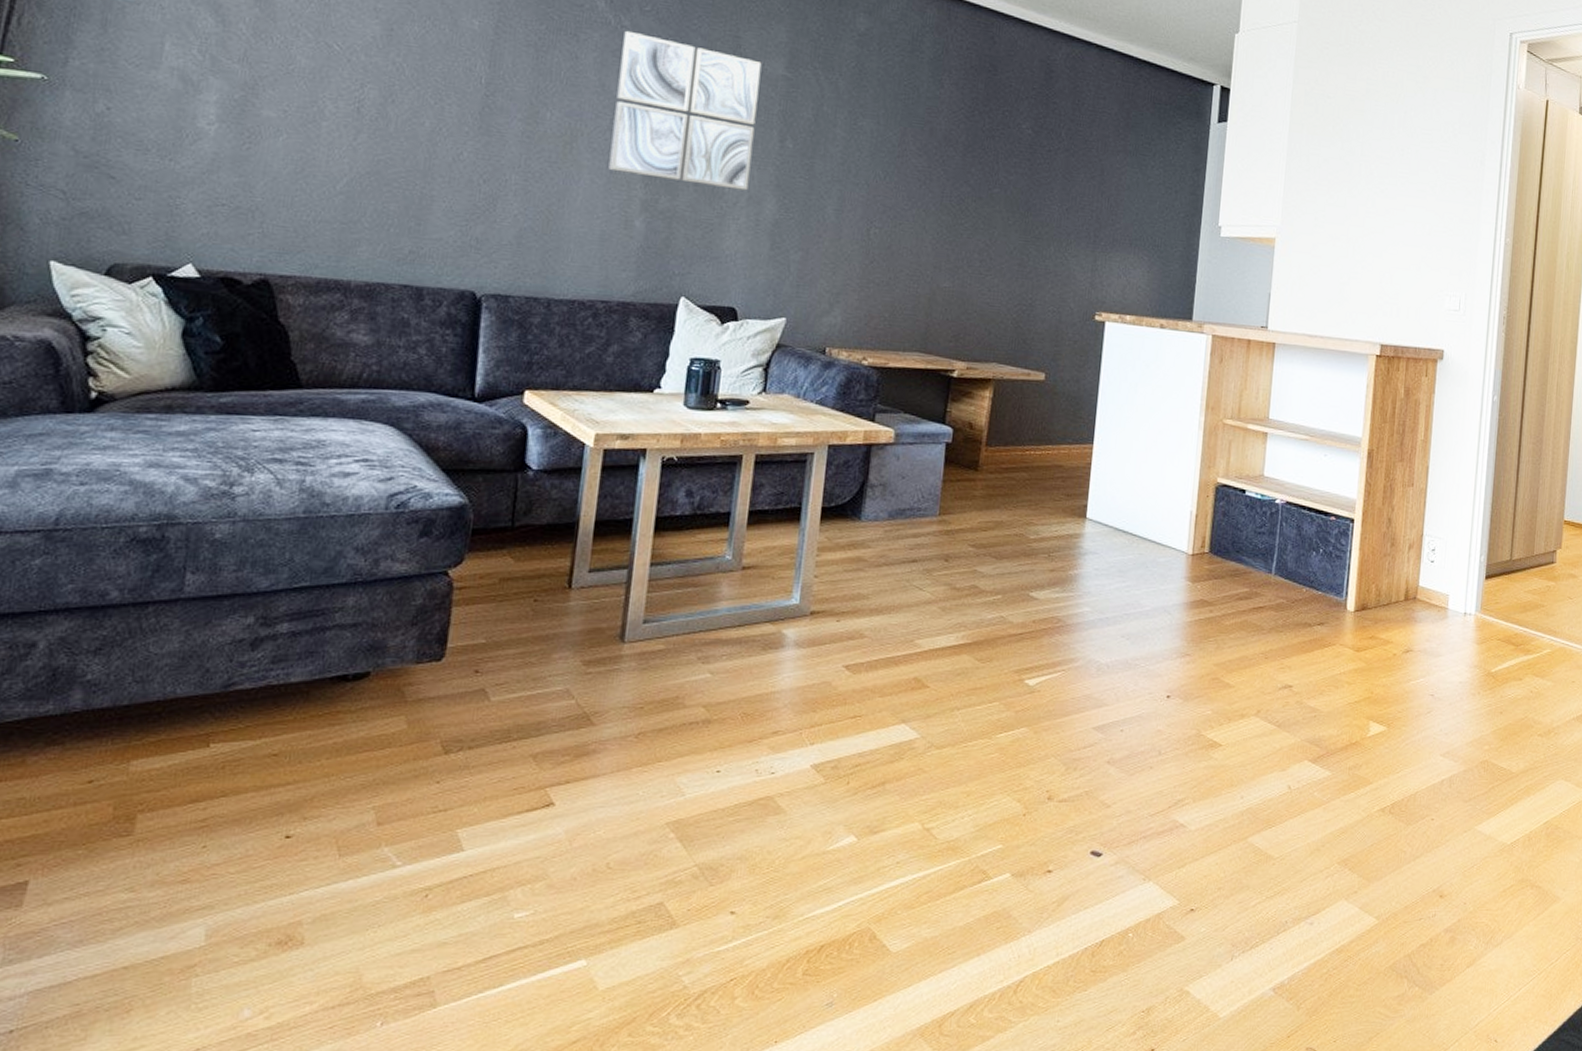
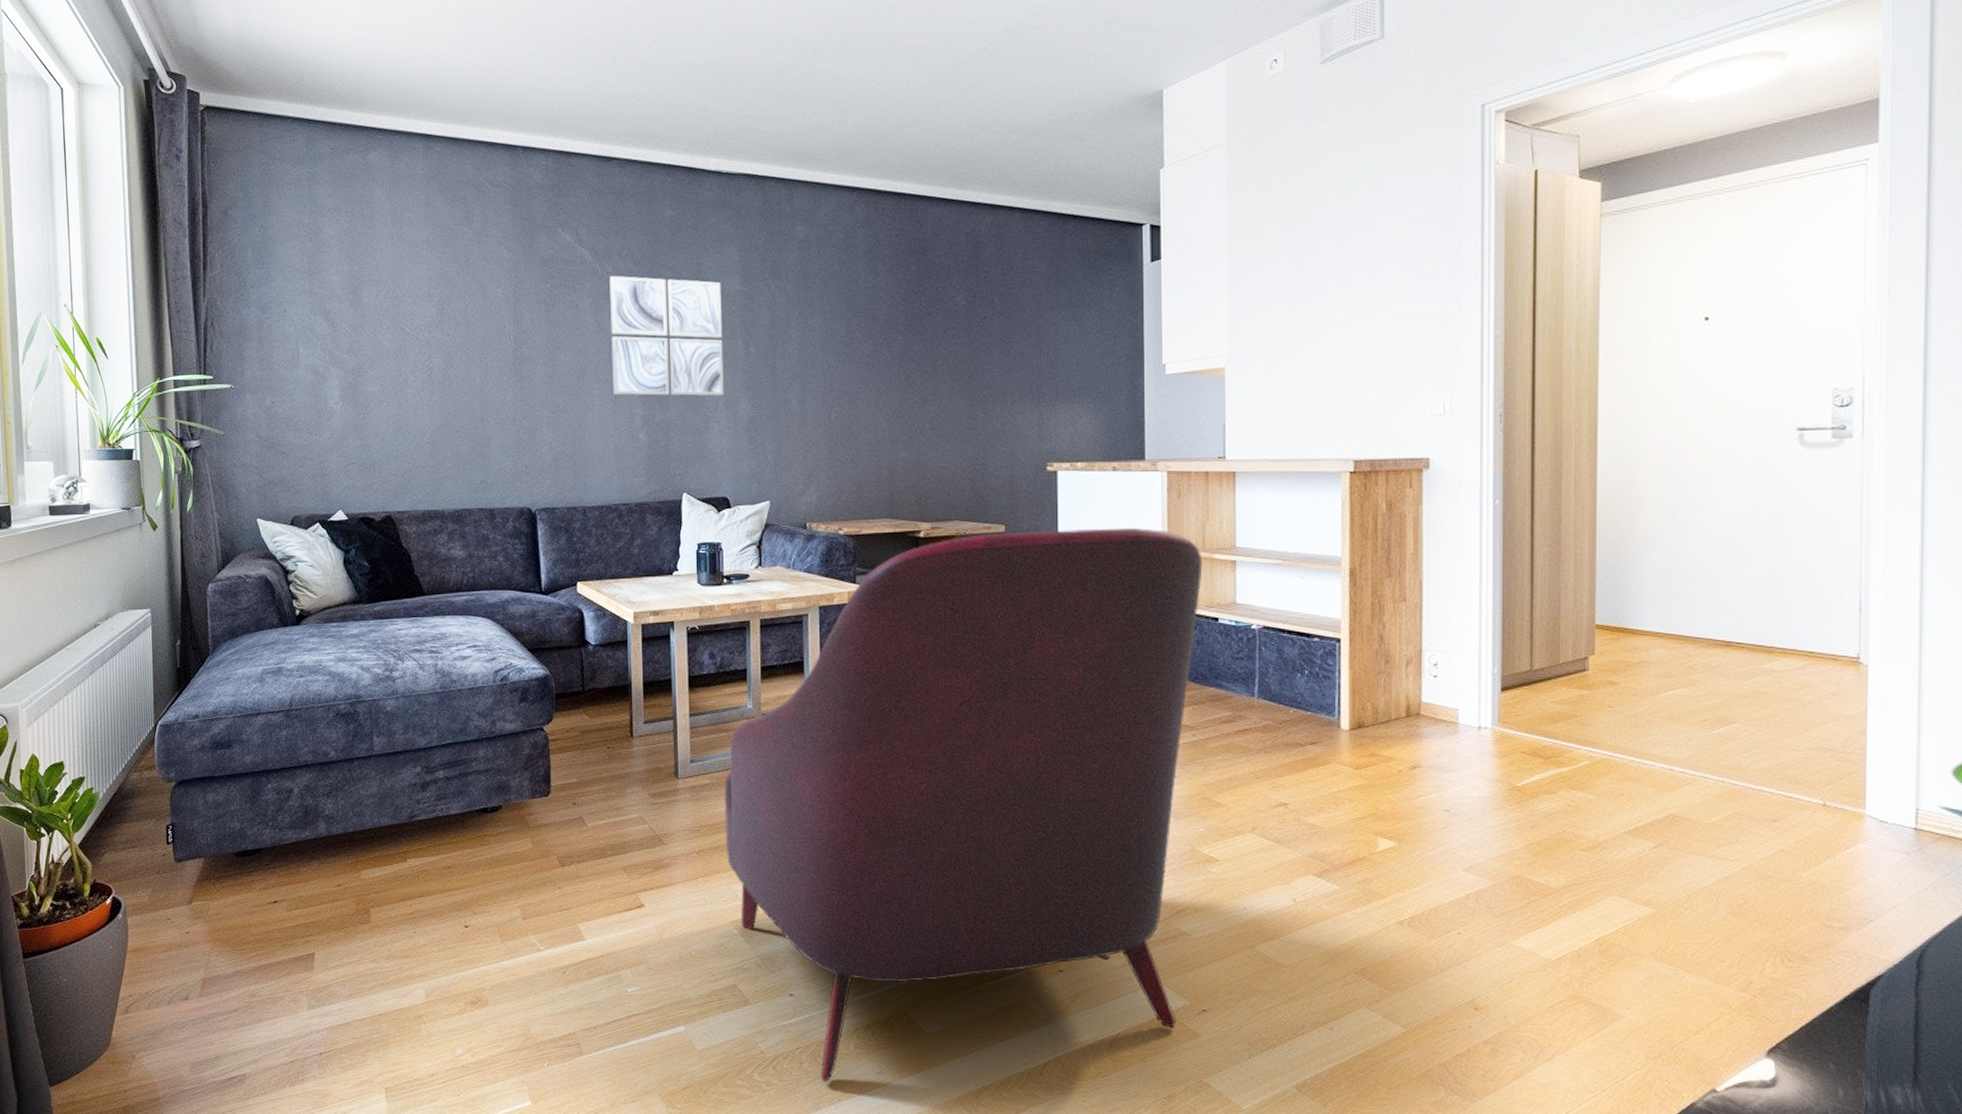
armchair: none [673,379,1237,1021] -> present [724,527,1203,1083]

